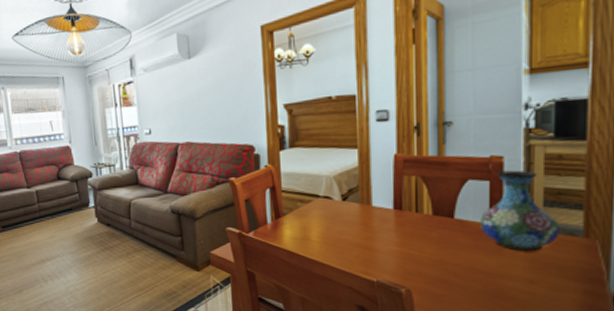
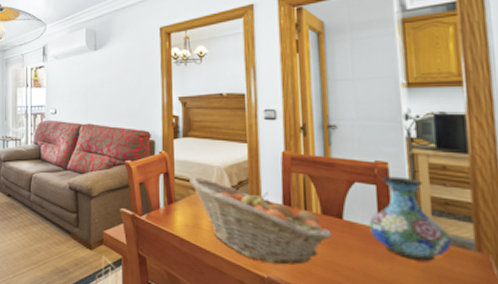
fruit basket: none [297,189,442,268] -> present [189,177,332,265]

